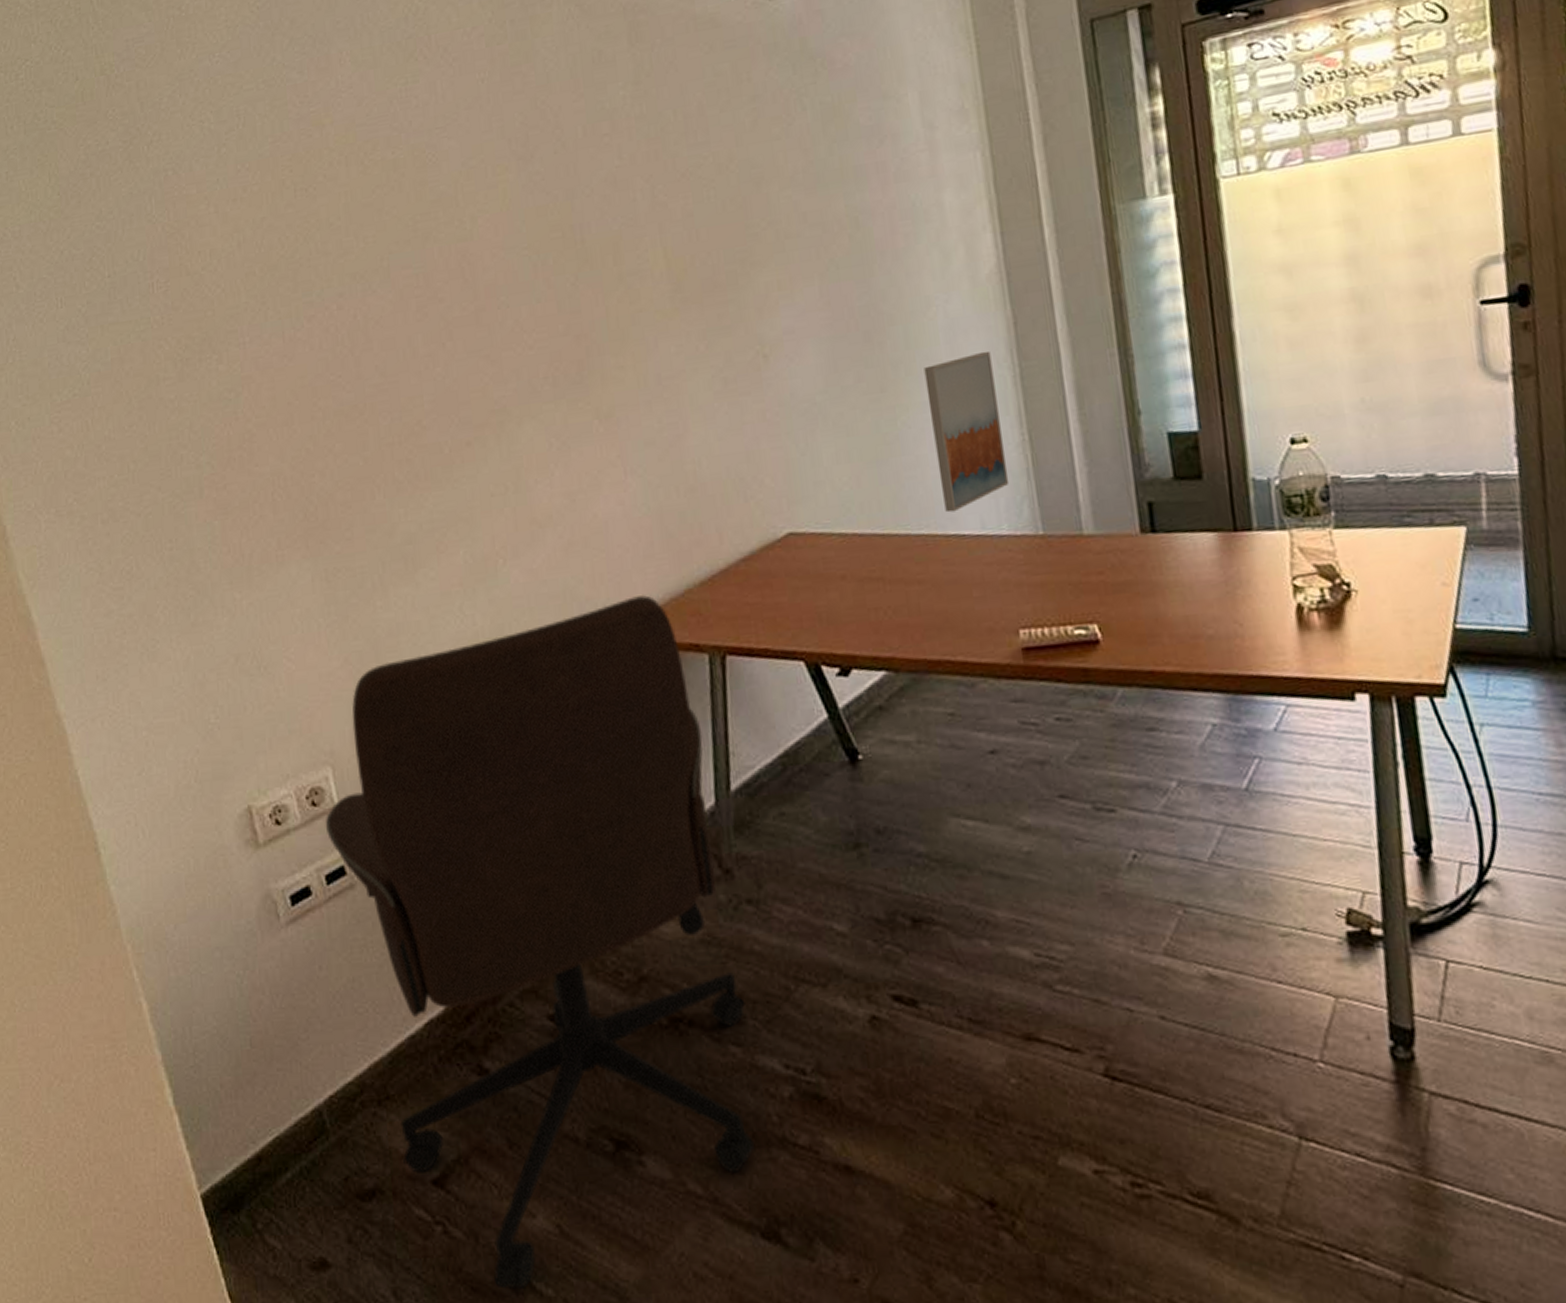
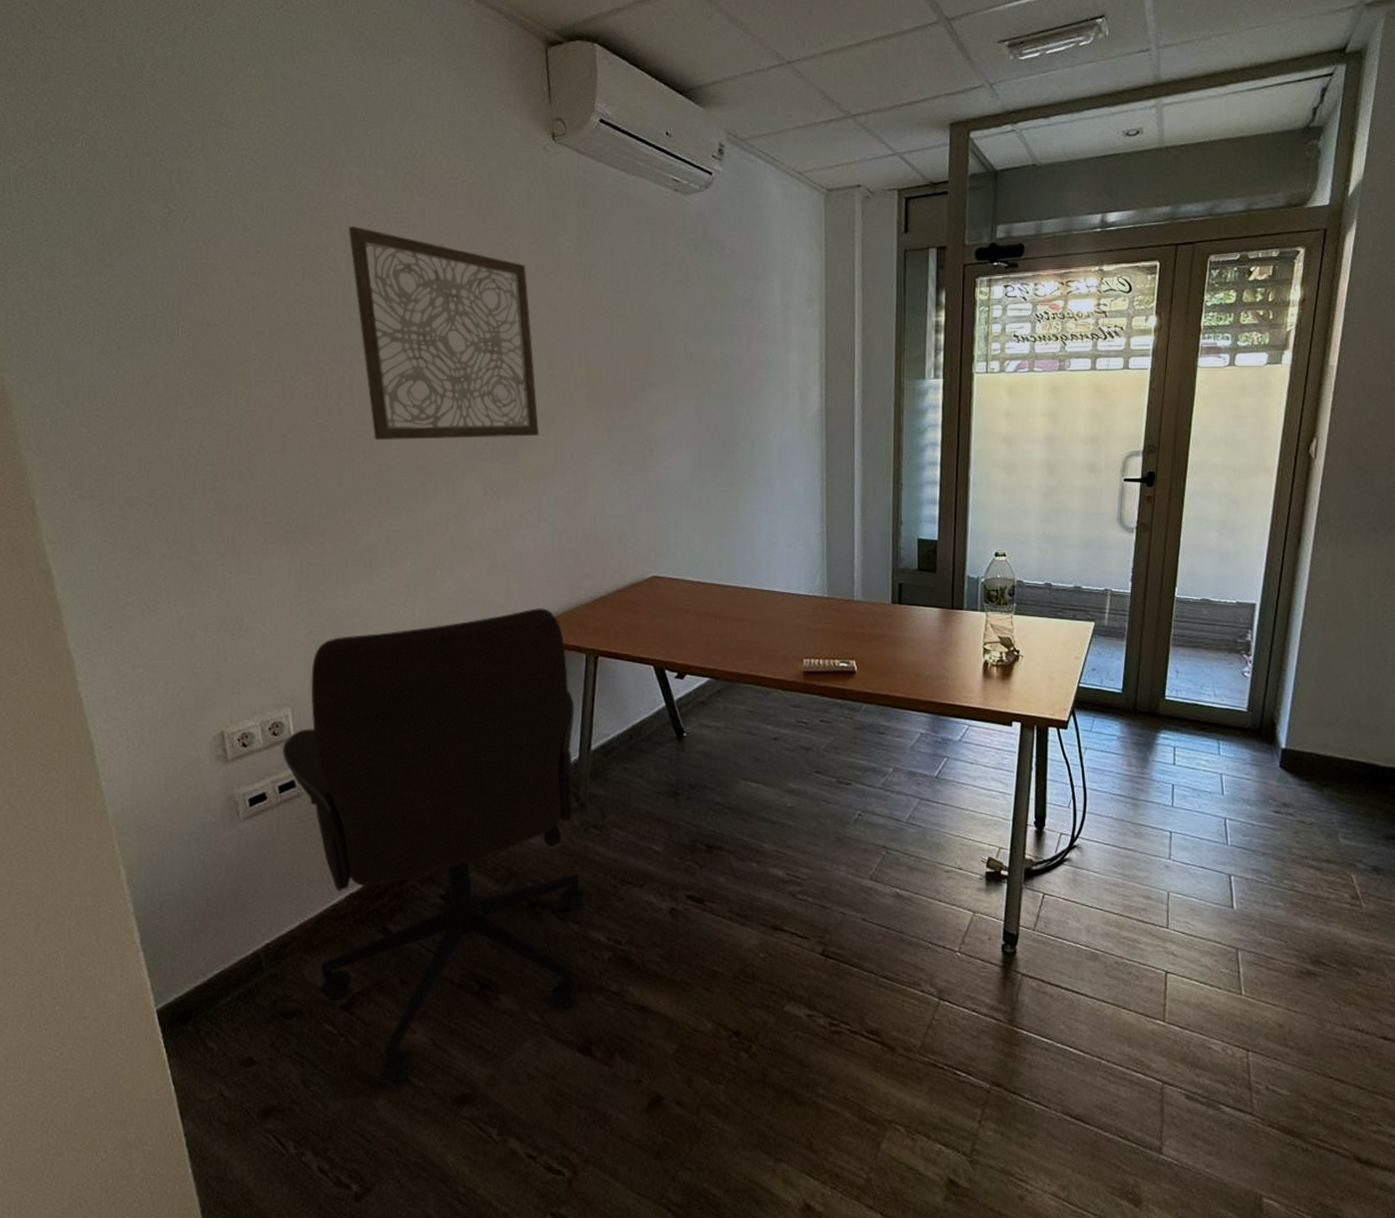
wall art: none [344,117,612,393] -> present [349,226,539,441]
wall art: present [924,351,1010,513] -> none [761,467,810,575]

